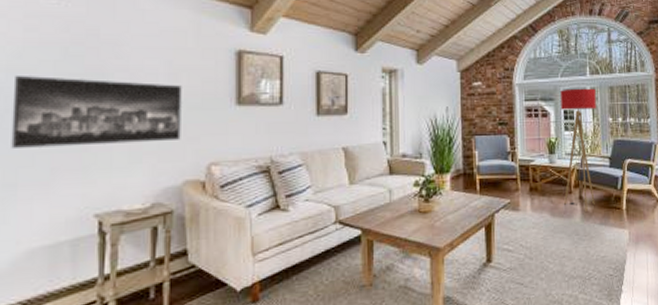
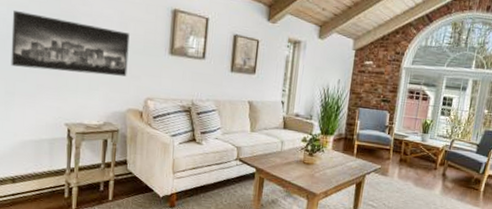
floor lamp: present [560,88,596,212] -> none [428,78,478,187]

